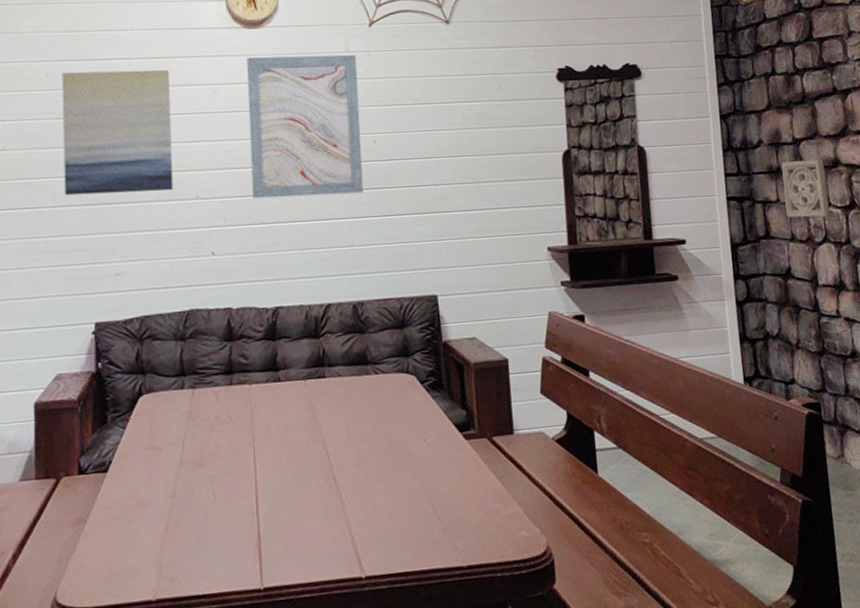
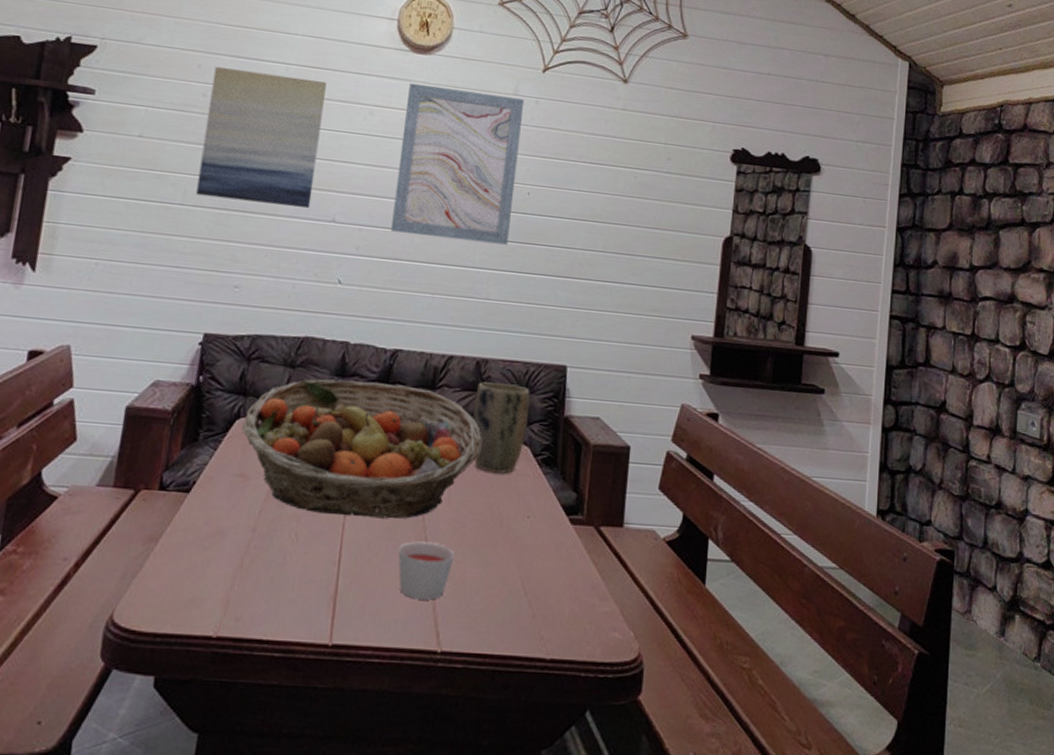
fruit basket: none [146,338,371,471] -> present [242,379,483,519]
candle: none [310,478,363,533] -> present [398,541,455,600]
plant pot: none [357,320,410,406] -> present [473,382,530,475]
wall ornament: present [781,158,831,218] -> none [951,288,999,355]

